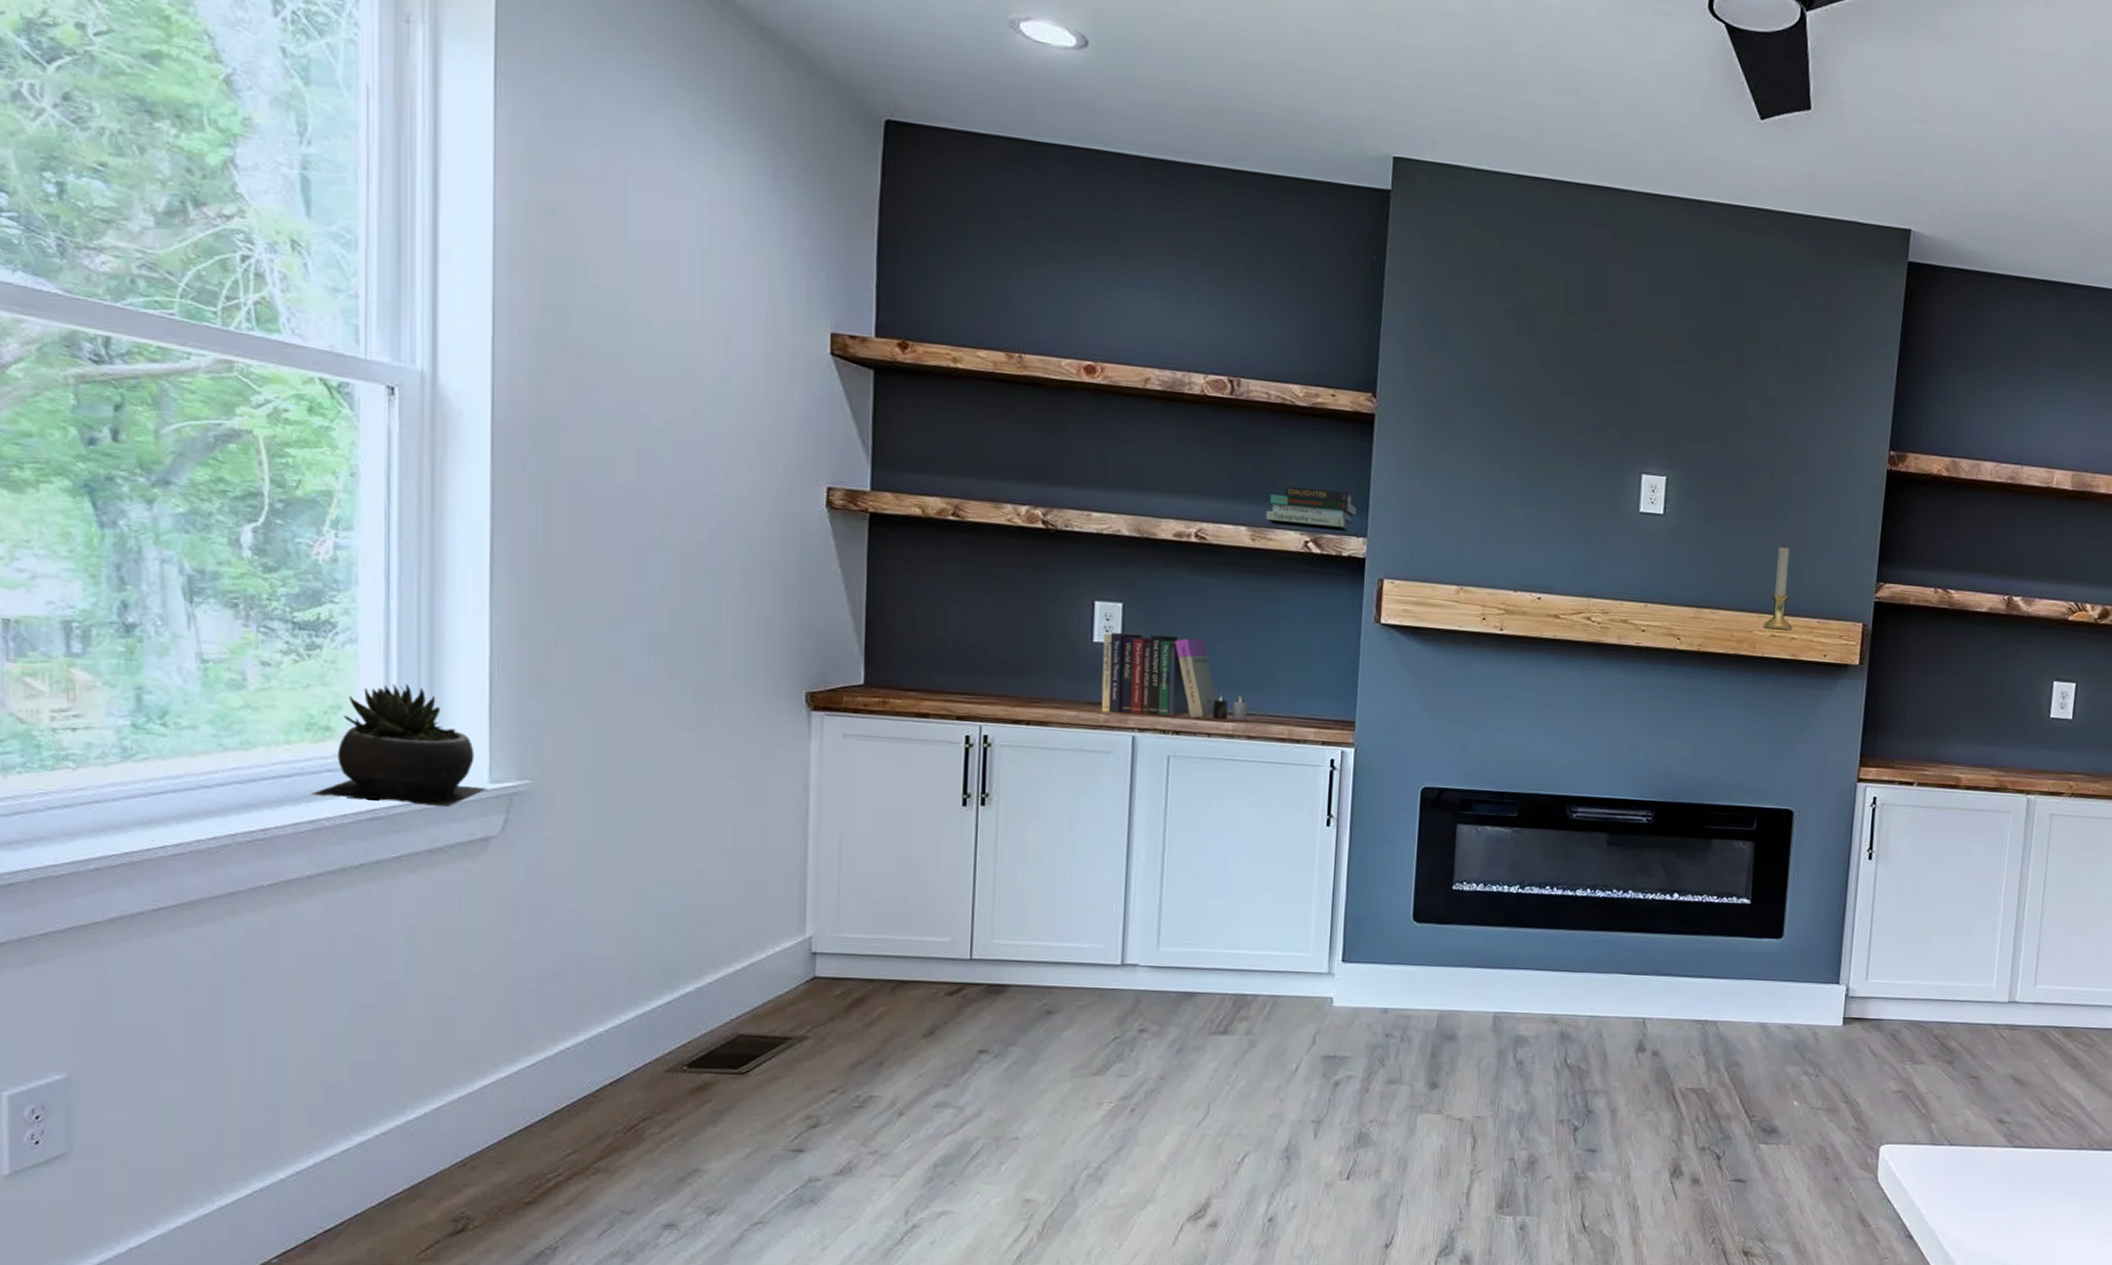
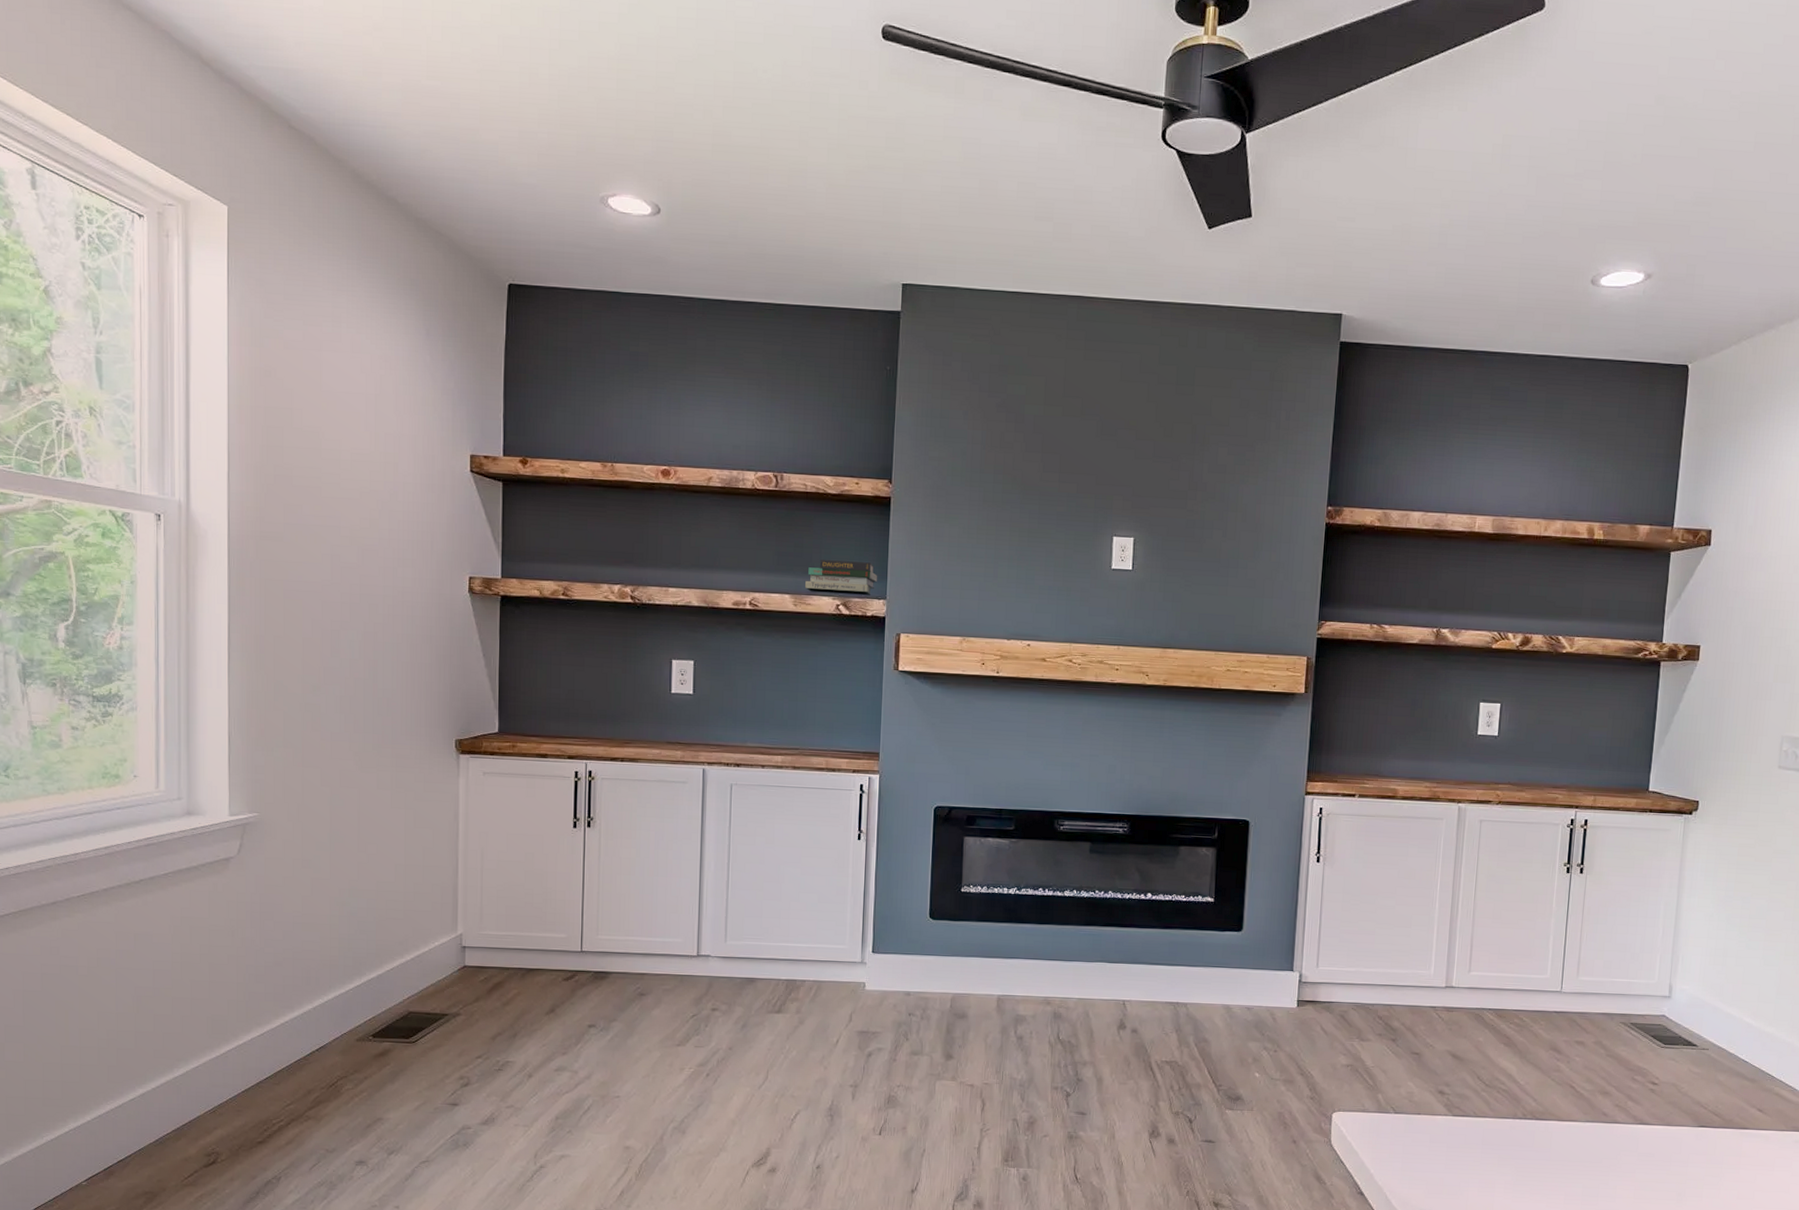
succulent plant: present [310,684,488,808] -> none [106,741,228,836]
books: present [1101,632,1217,719] -> none [678,684,769,753]
candle: present [1213,694,1247,721] -> none [766,732,793,754]
candle holder: present [1763,545,1793,632] -> none [1219,592,1246,666]

